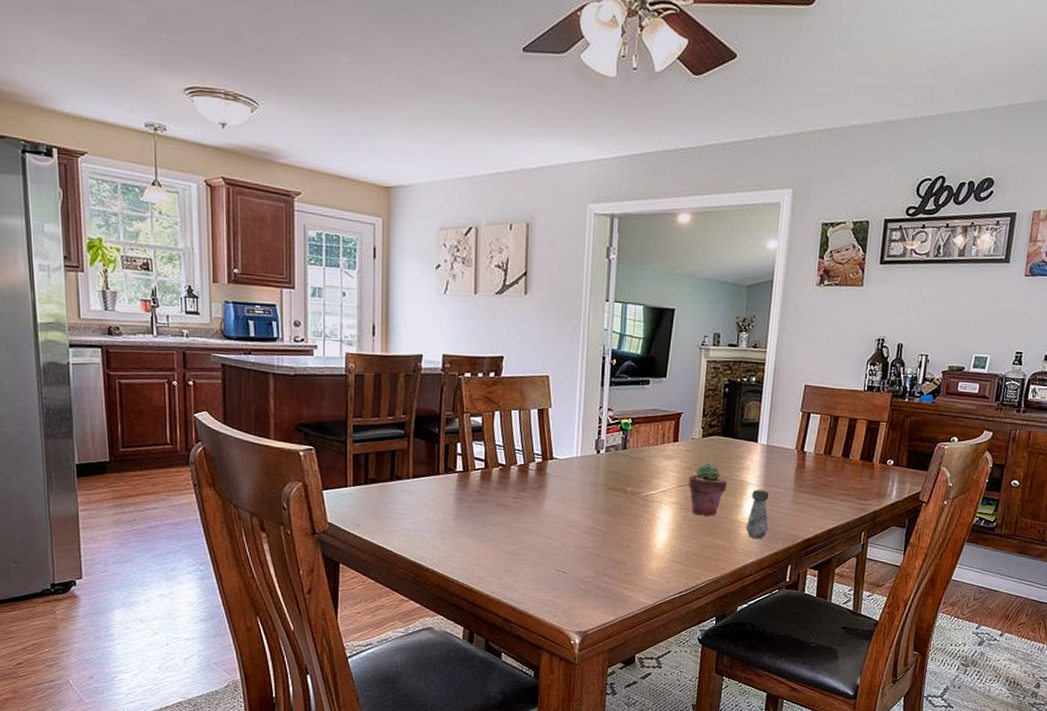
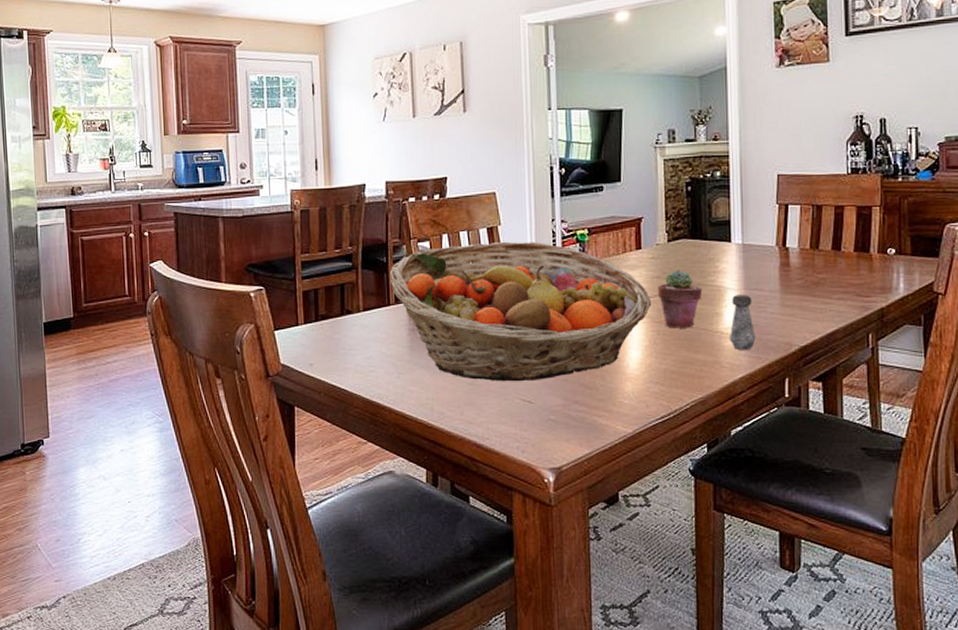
fruit basket: none [440,423,682,554] -> present [389,241,652,382]

